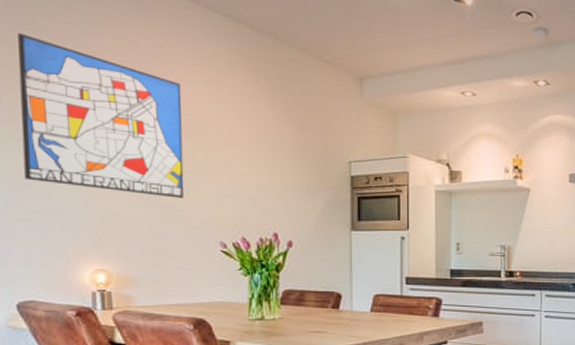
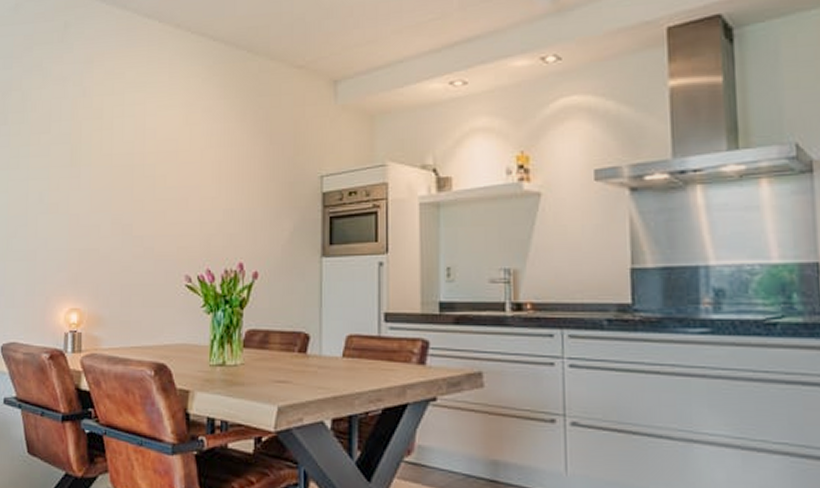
wall art: present [18,33,184,198] -> none [20,79,158,229]

